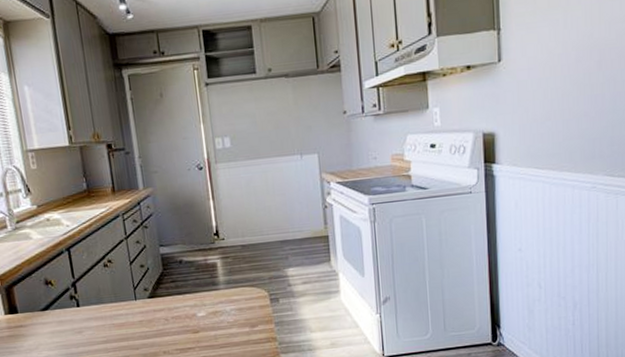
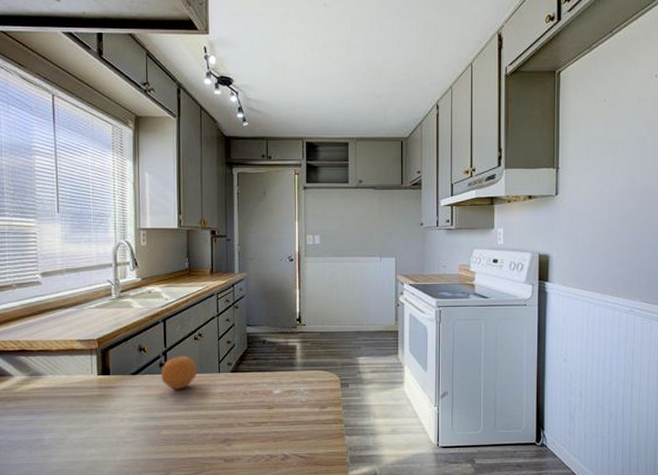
fruit: none [72,285,112,322] -> present [160,356,198,390]

